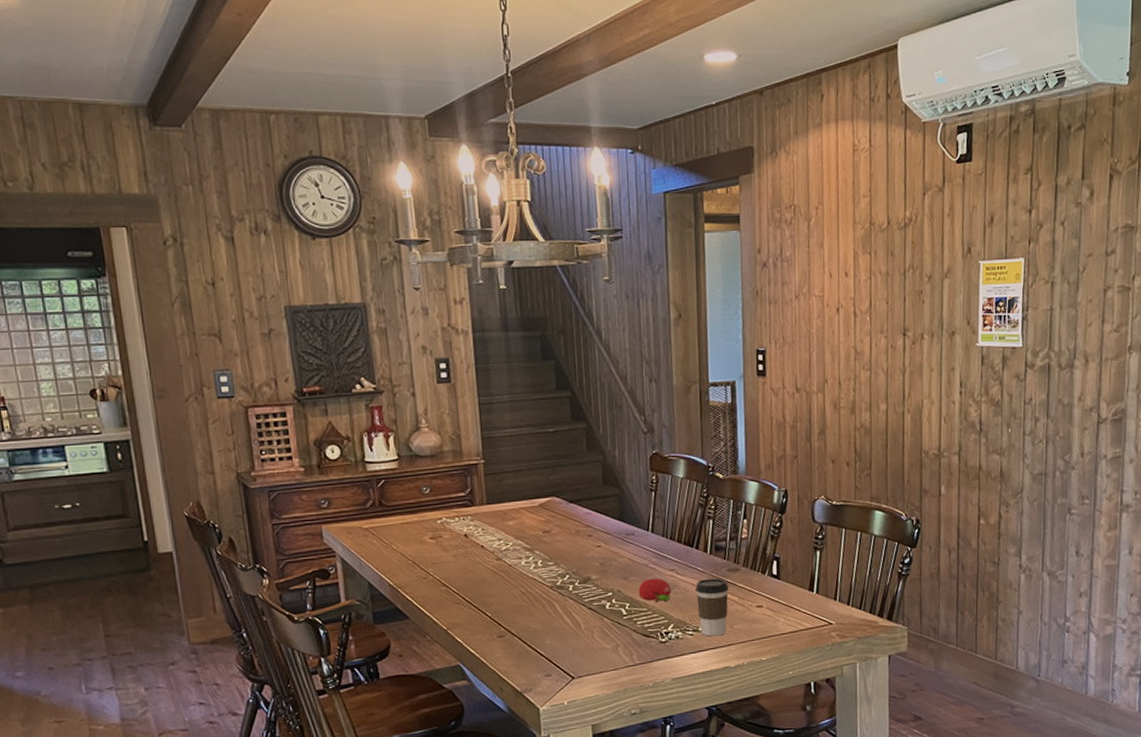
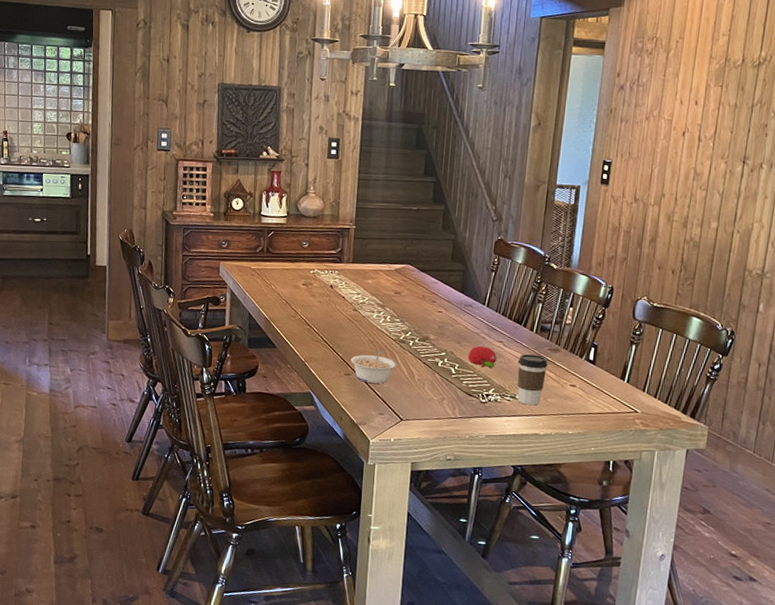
legume: none [502,601,558,643] -> present [351,349,397,384]

